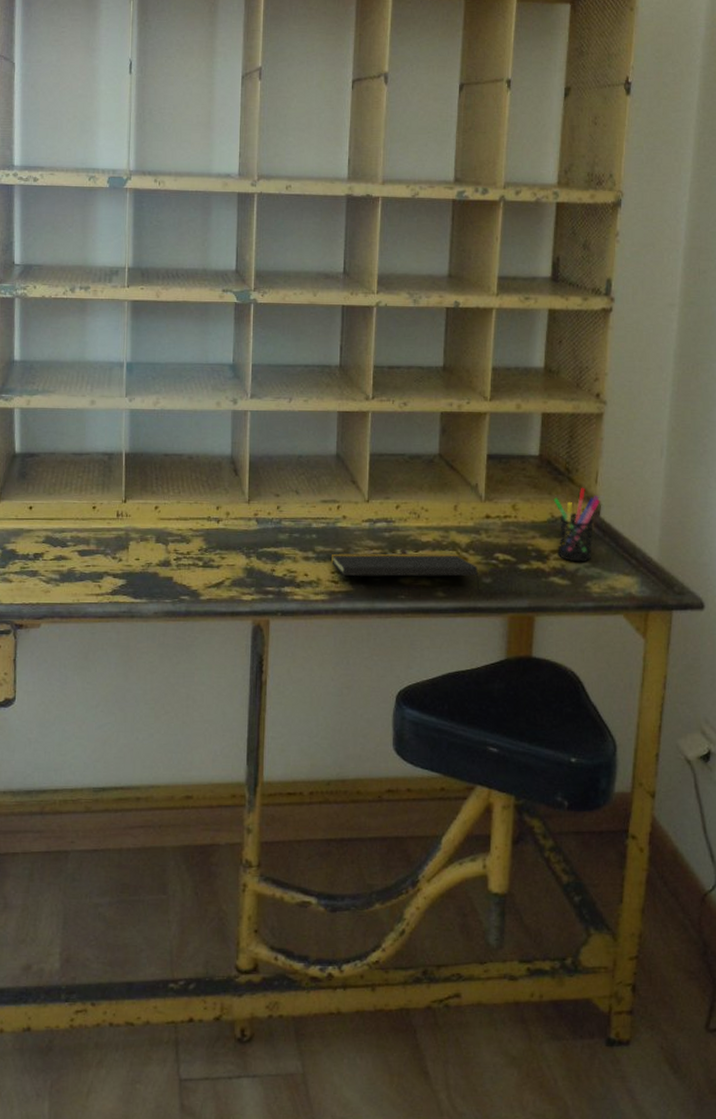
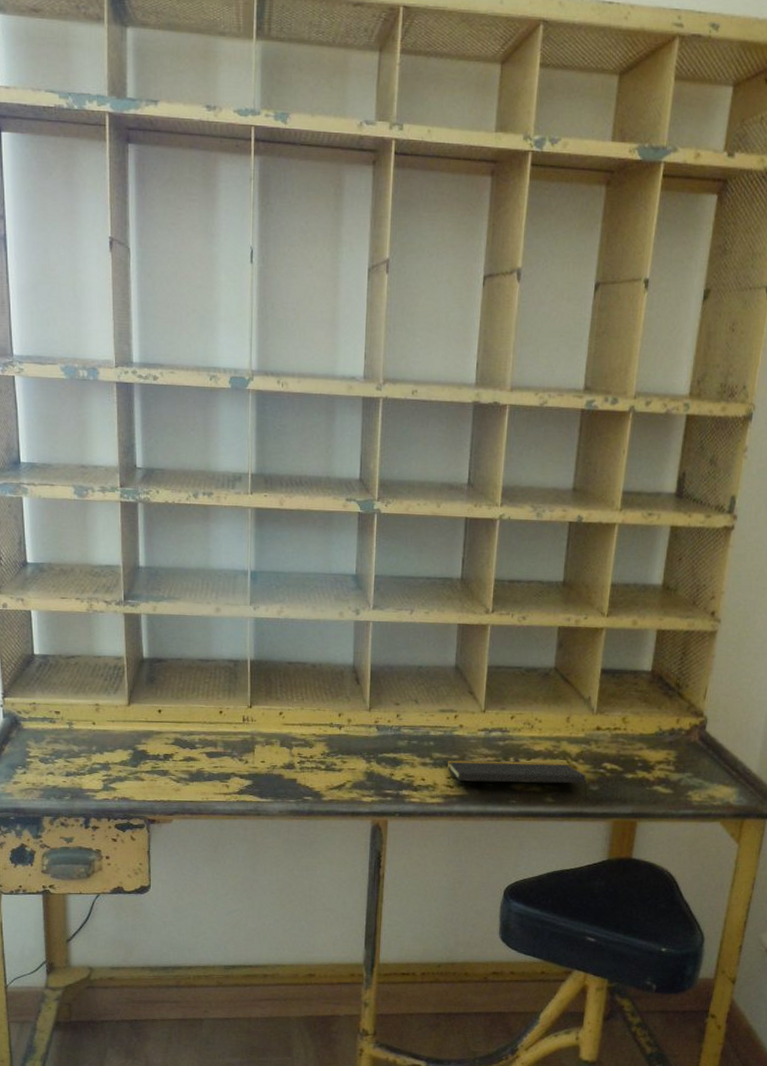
pen holder: present [553,487,601,562] -> none [662,702,708,773]

